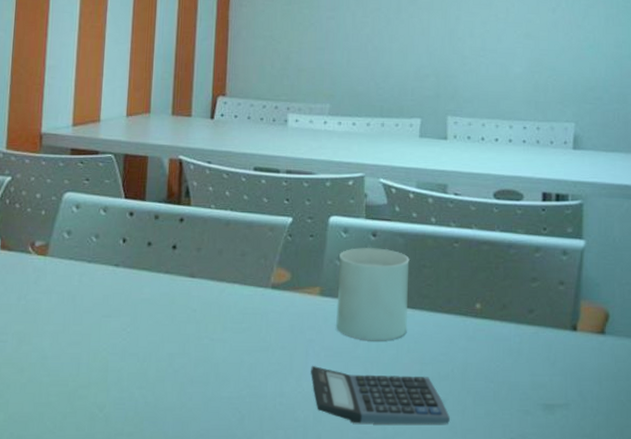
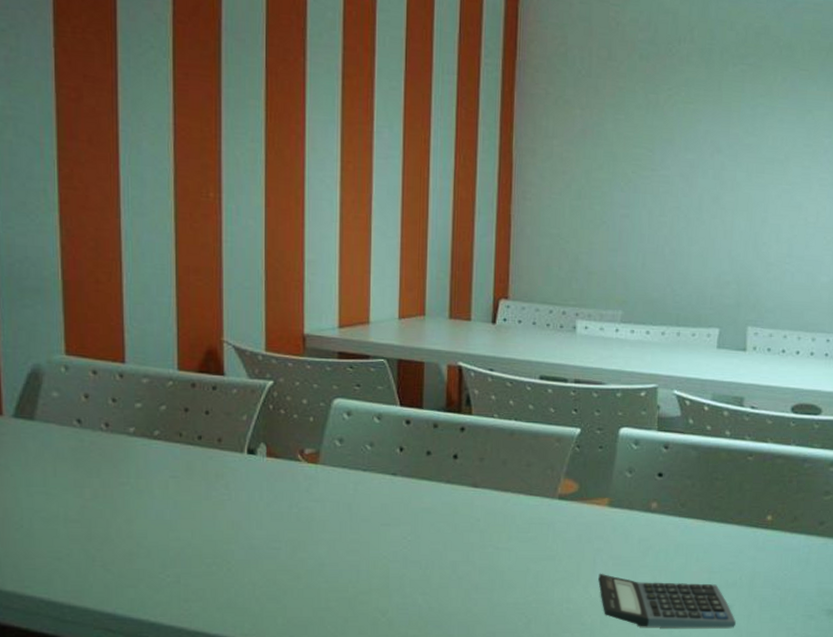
mug: present [336,247,410,340] -> none [625,459,702,550]

